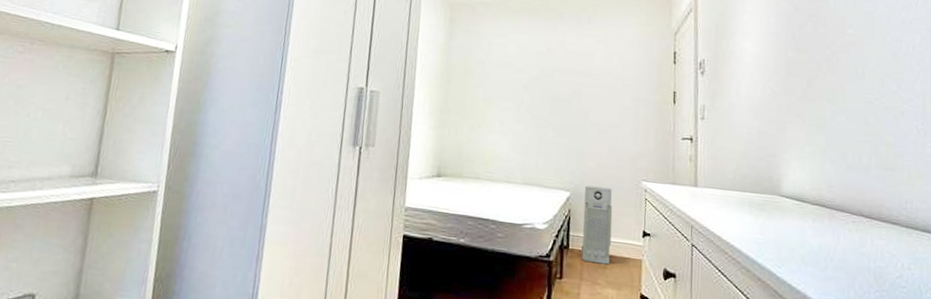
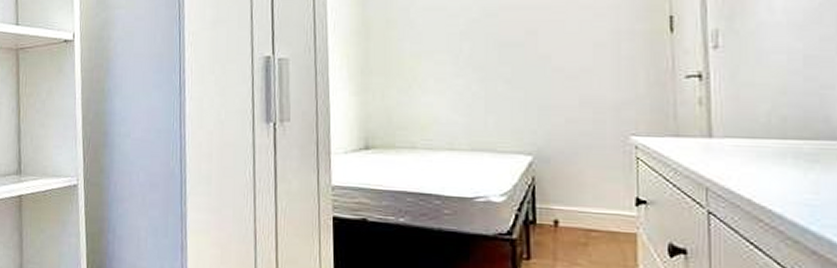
air purifier: present [581,185,613,265] -> none [552,145,592,241]

